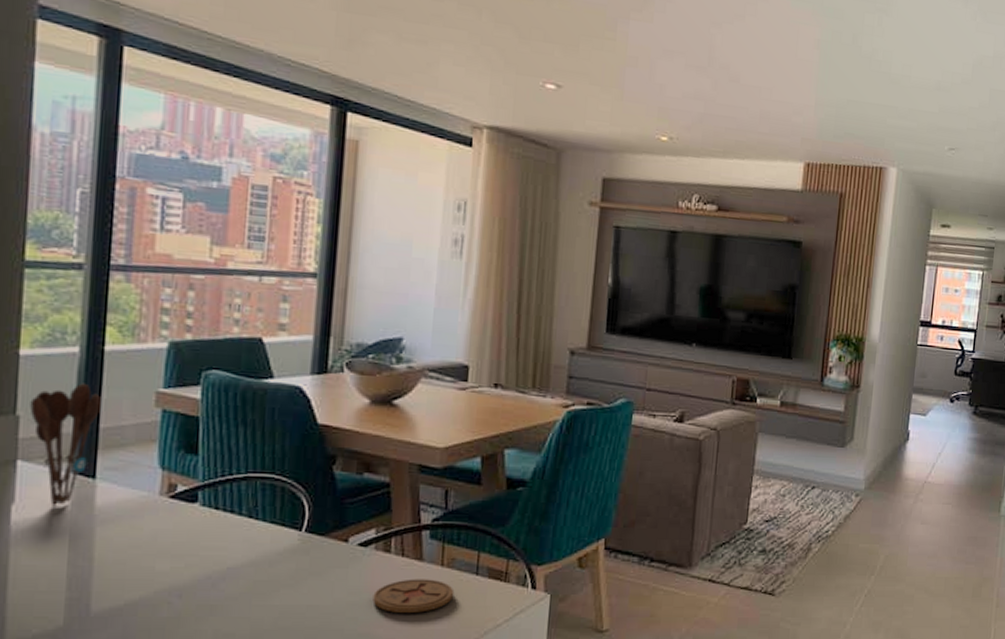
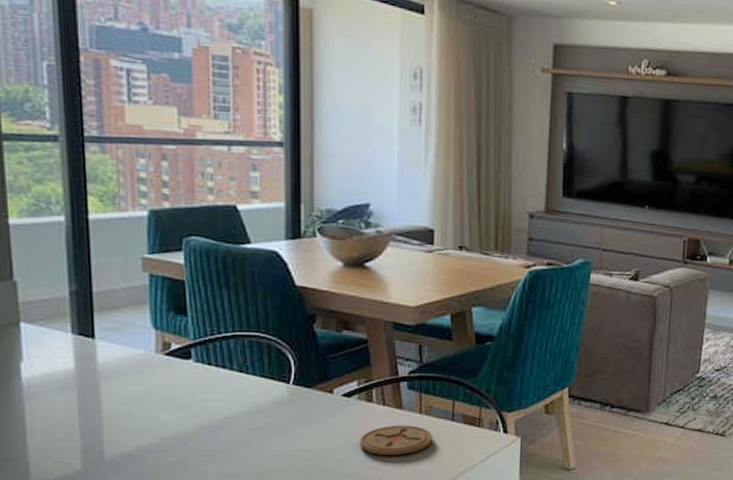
utensil holder: present [29,383,101,505] -> none [25,250,91,363]

